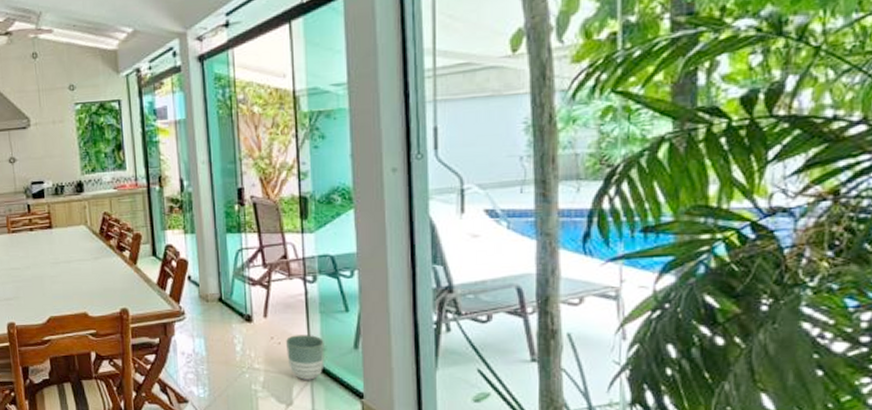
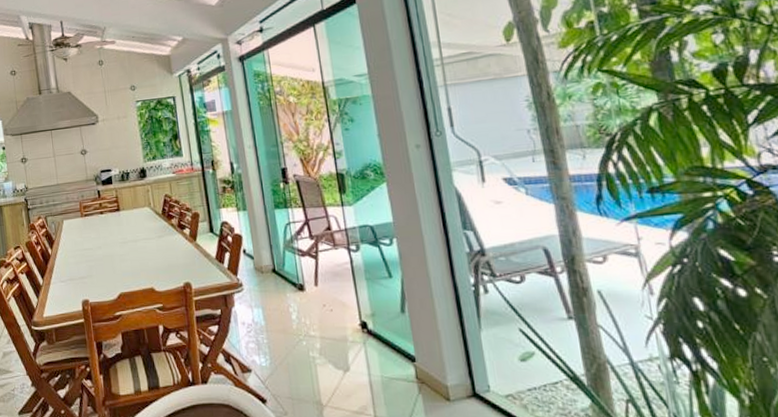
planter: present [286,335,325,380] -> none [337,301,375,345]

